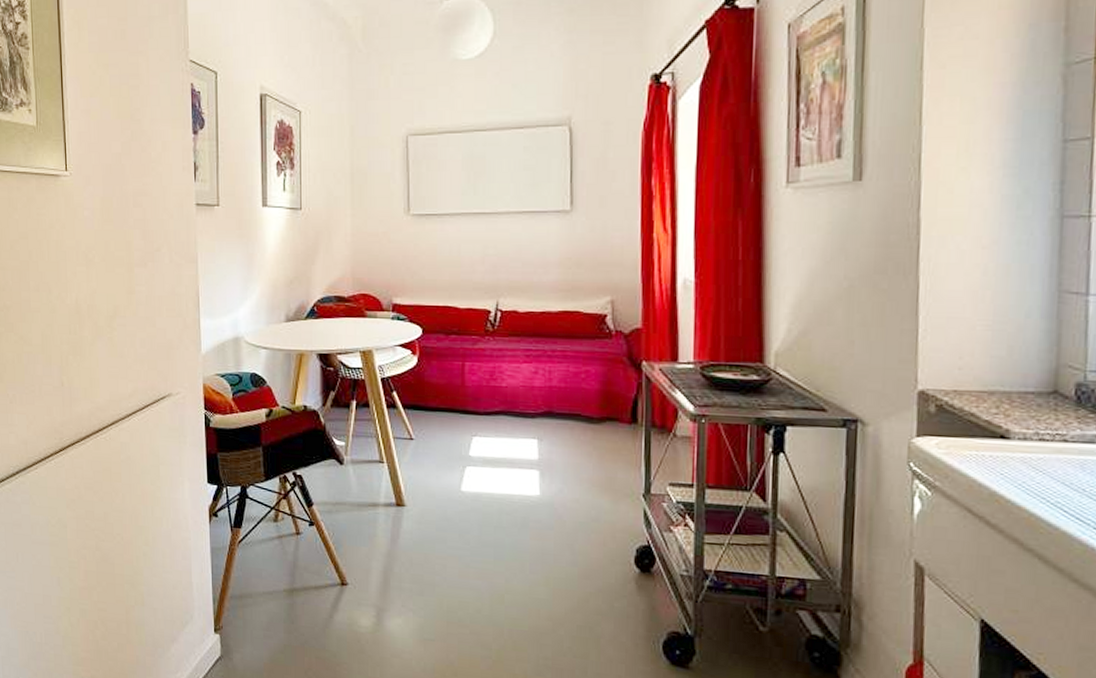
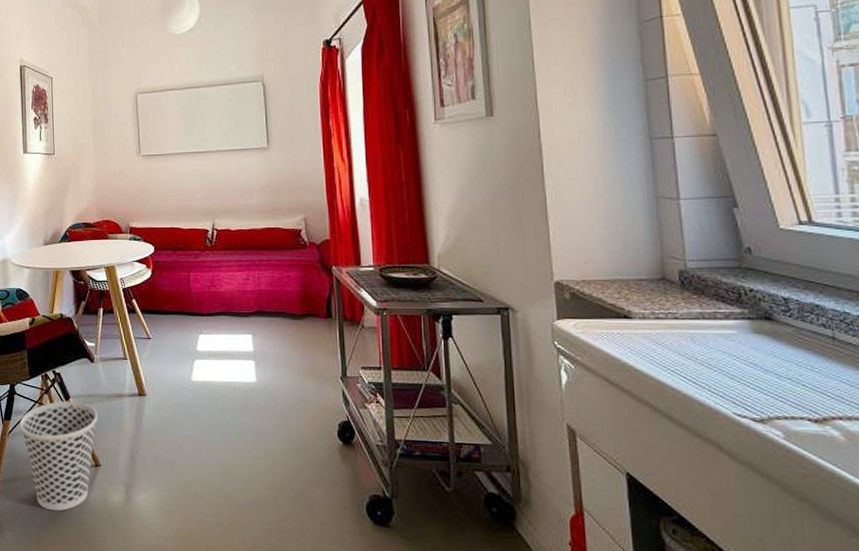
wastebasket: none [251,508,346,634] -> present [19,401,98,511]

